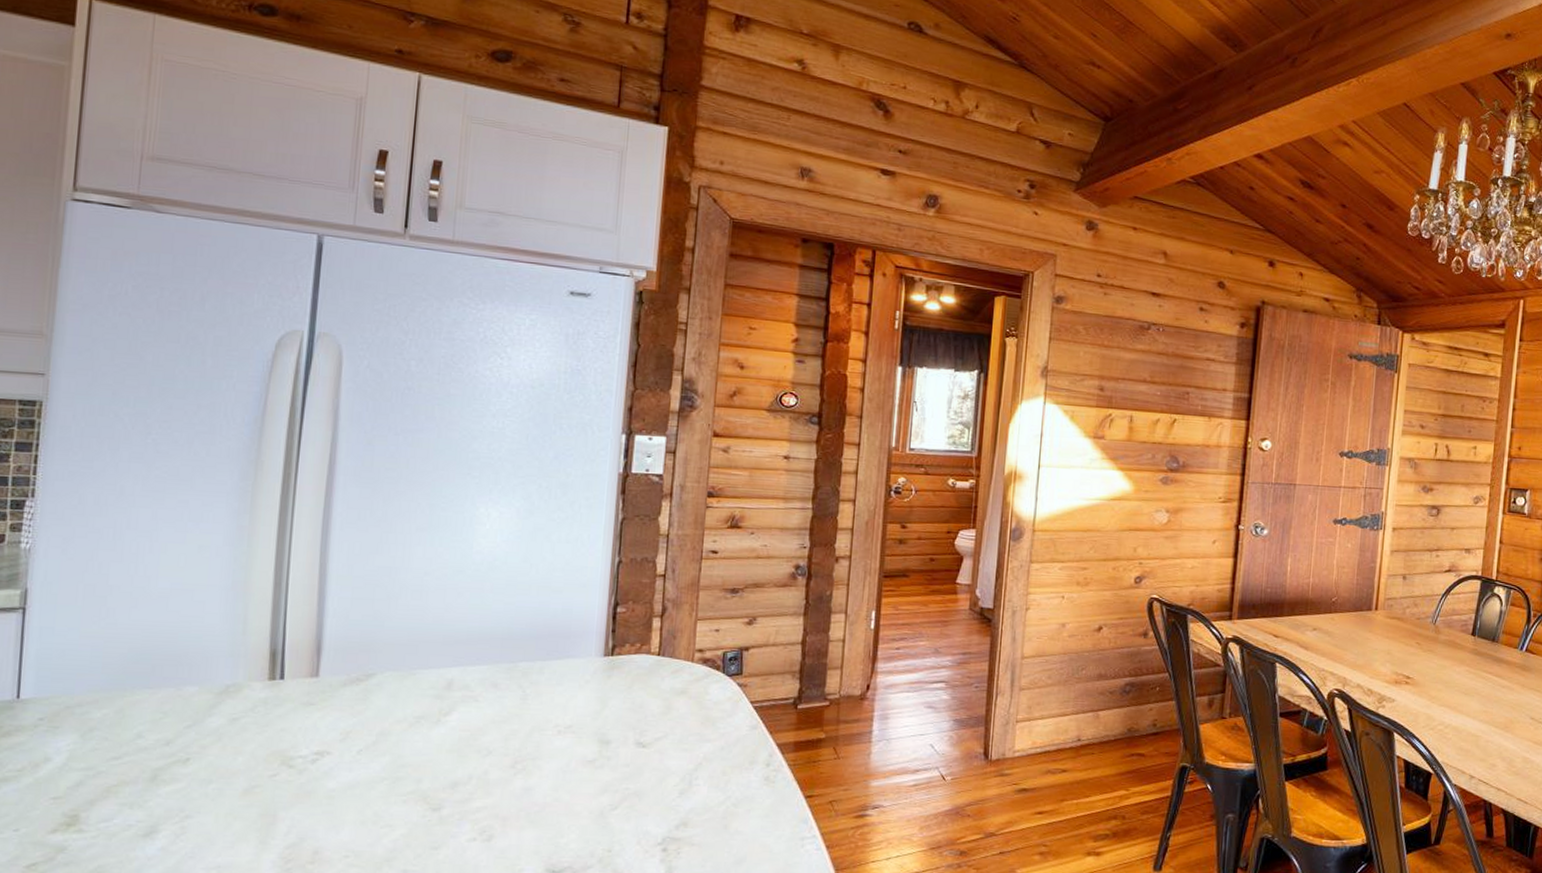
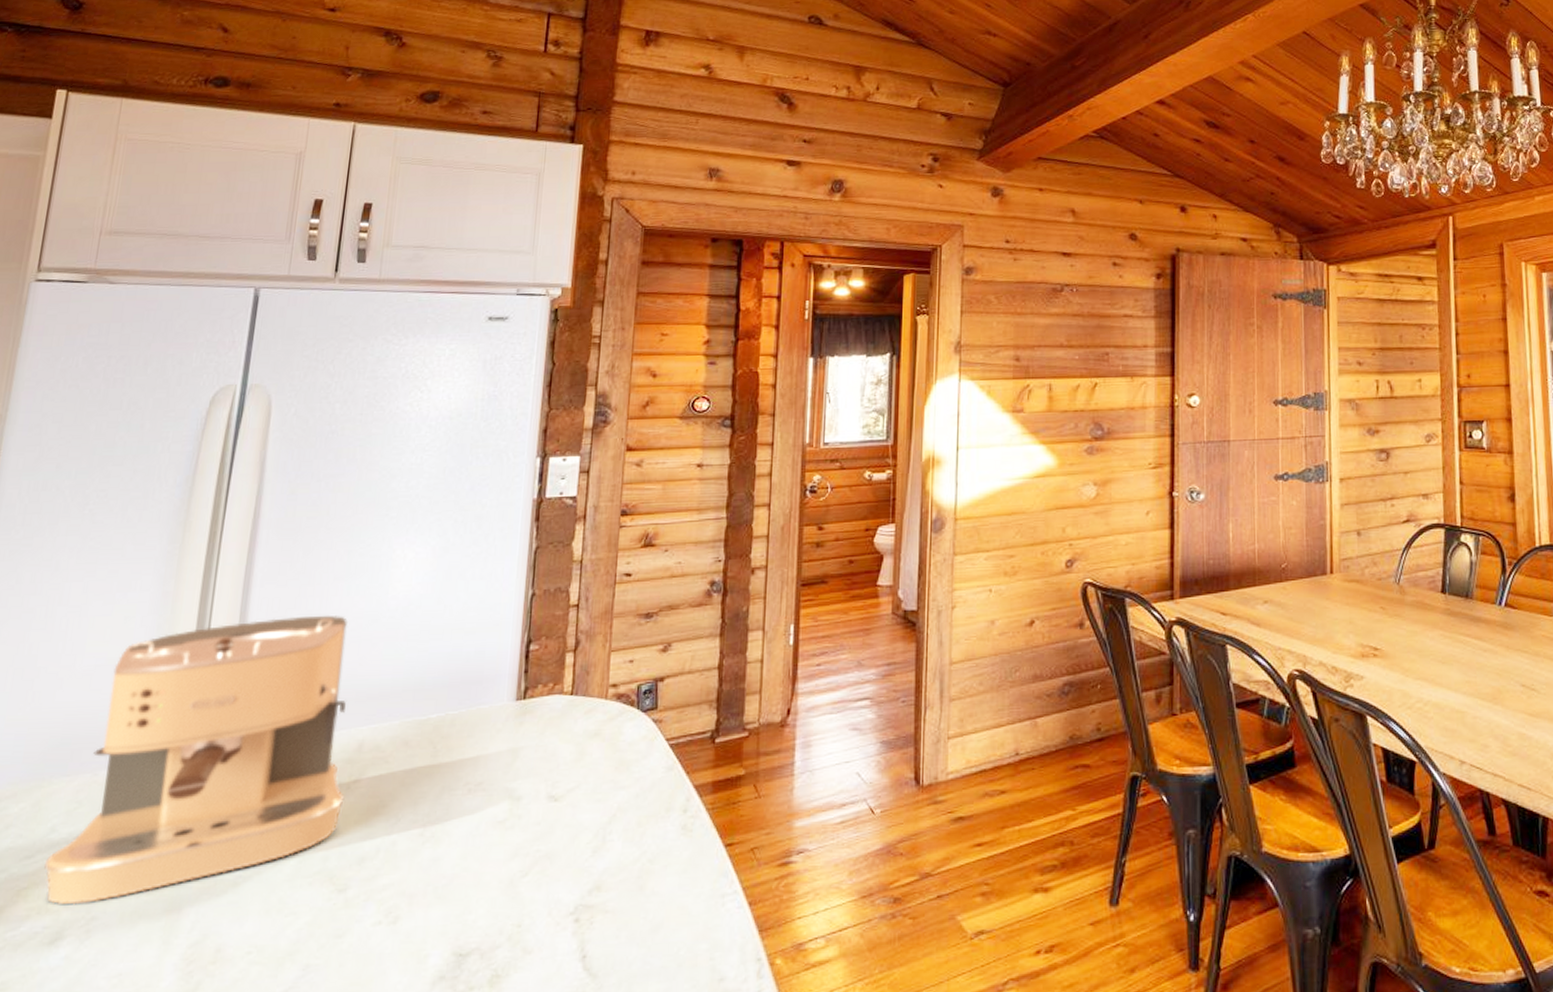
coffee maker: none [133,560,435,804] -> present [44,615,348,905]

